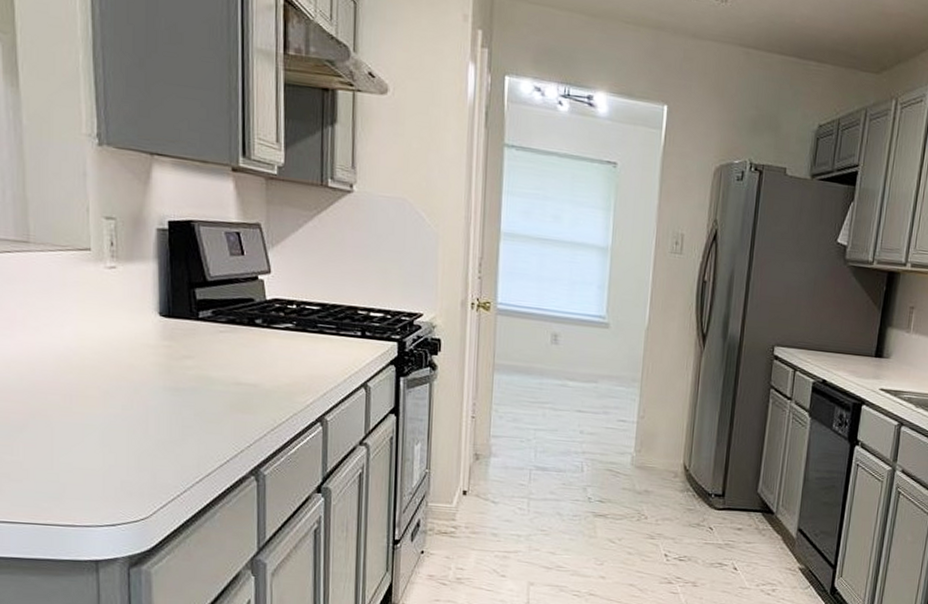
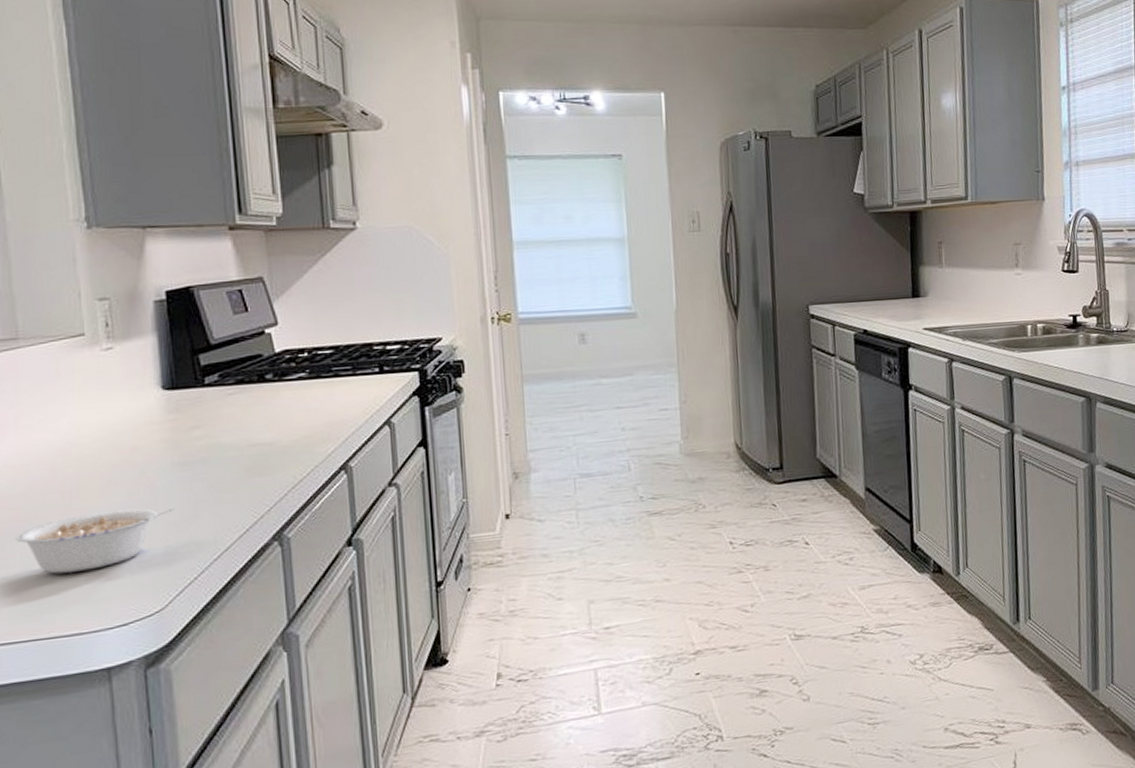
legume: none [20,419,163,471] -> present [15,508,174,574]

